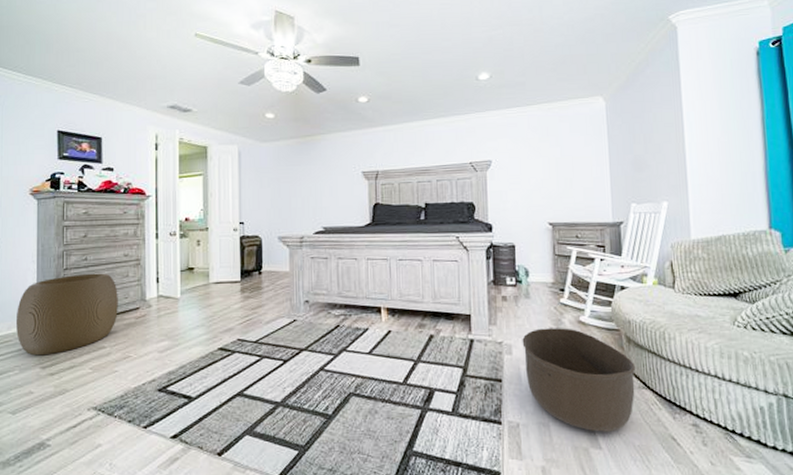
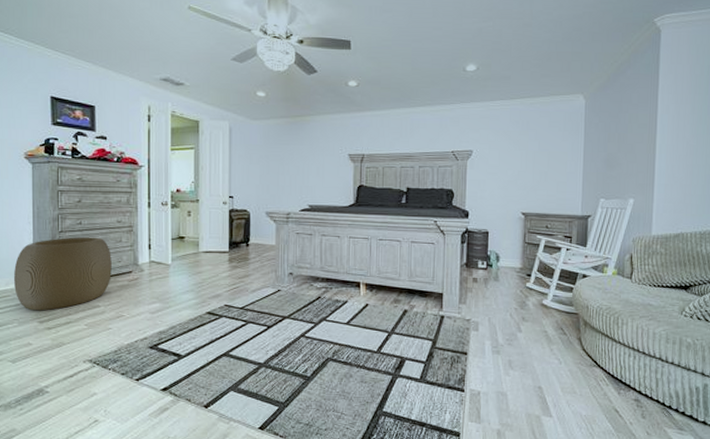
basket: present [522,328,636,432] -> none [488,309,590,403]

